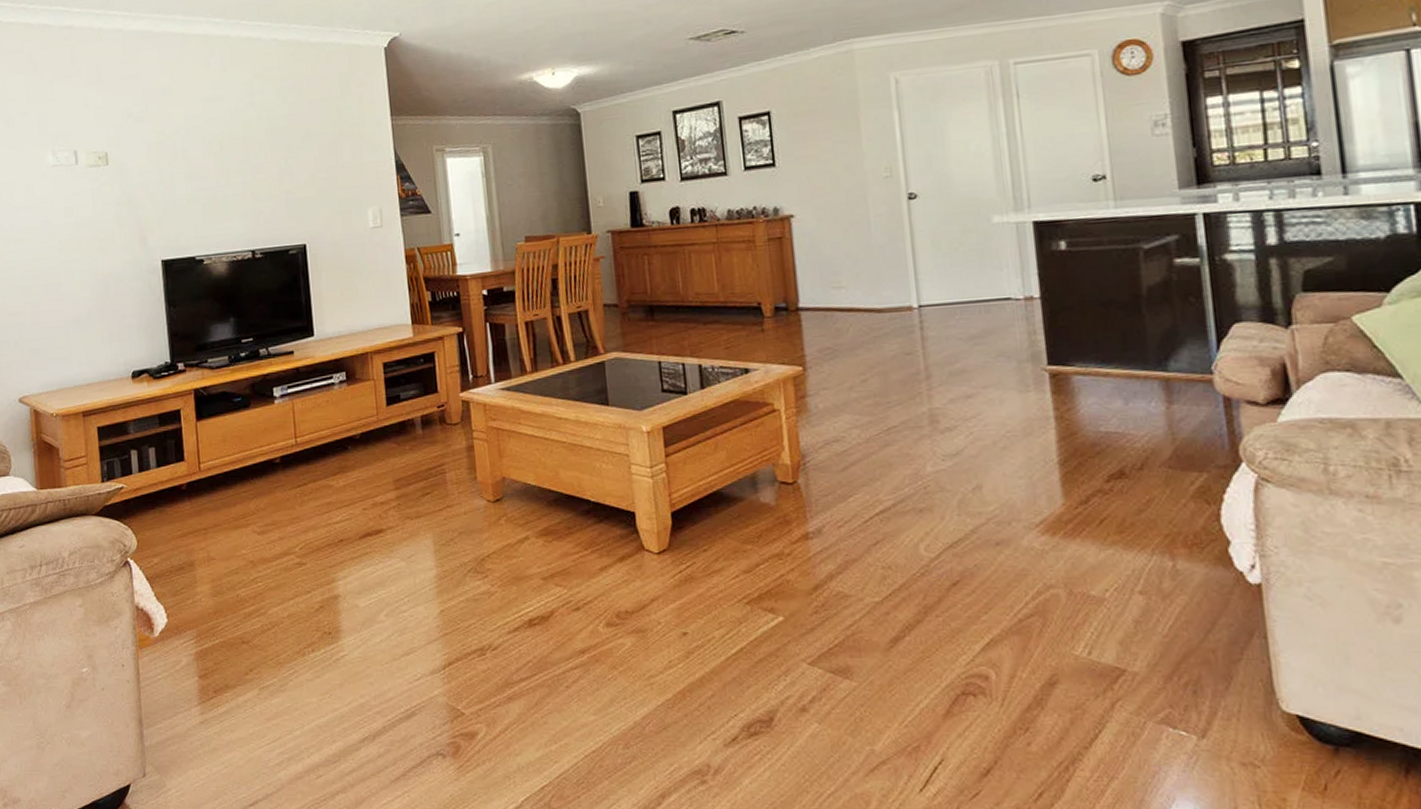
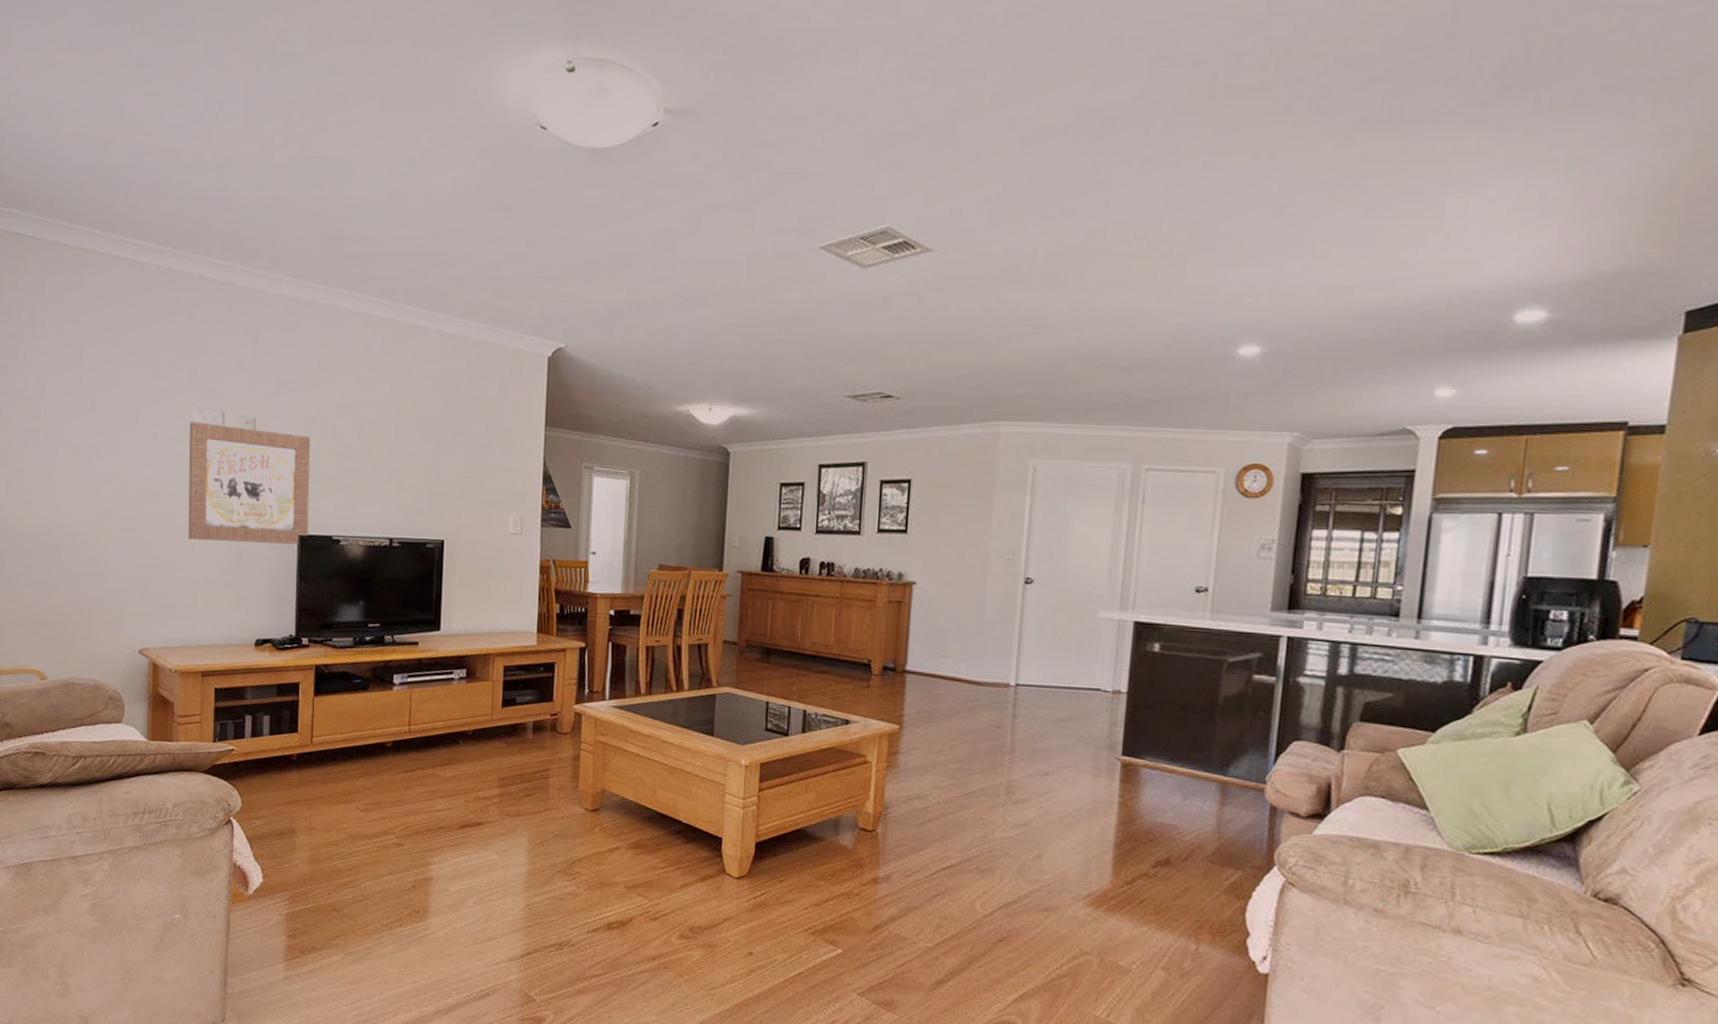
wall art: none [44,162,171,282] -> present [188,422,311,544]

